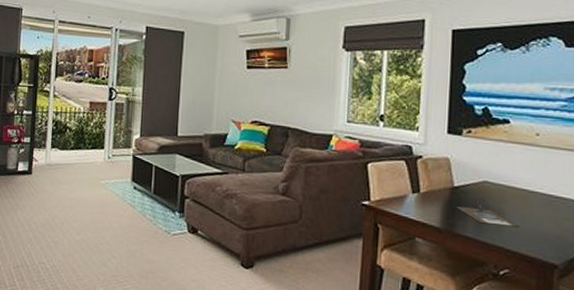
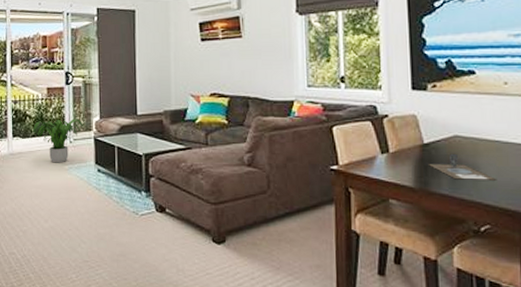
potted plant: none [72,134,124,178] -> present [33,119,84,163]

